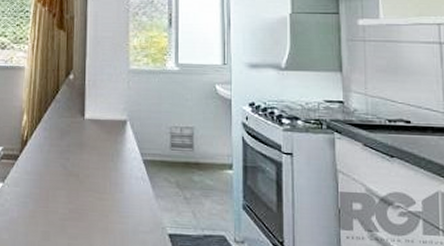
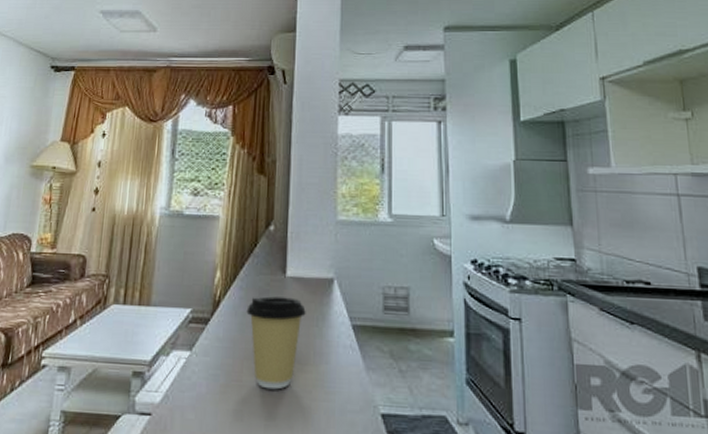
coffee cup: none [50,136,102,214] -> present [246,296,306,390]

